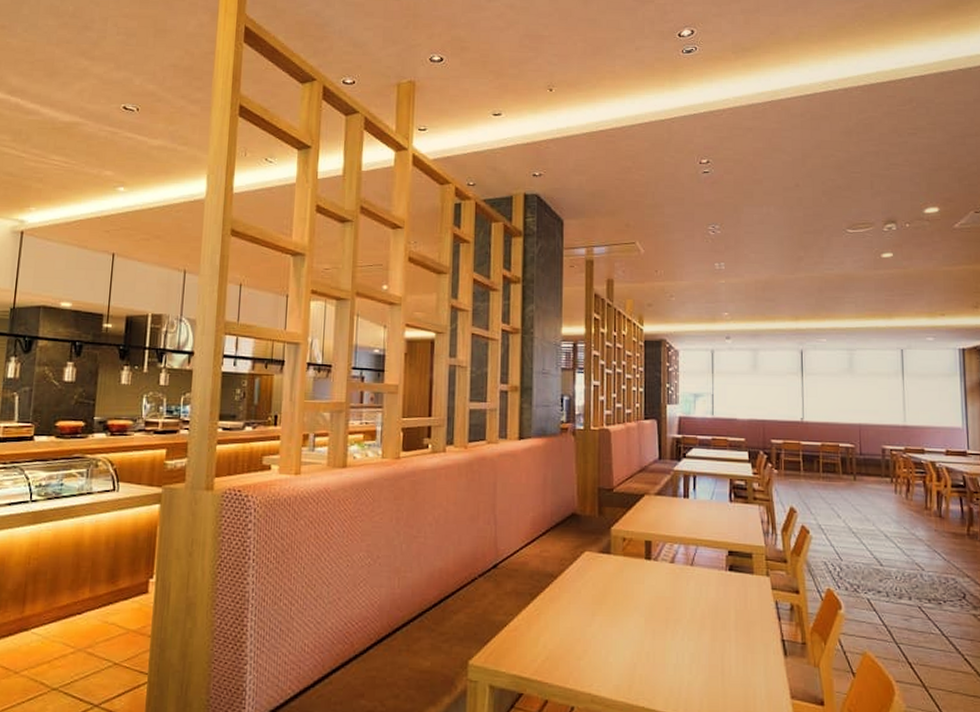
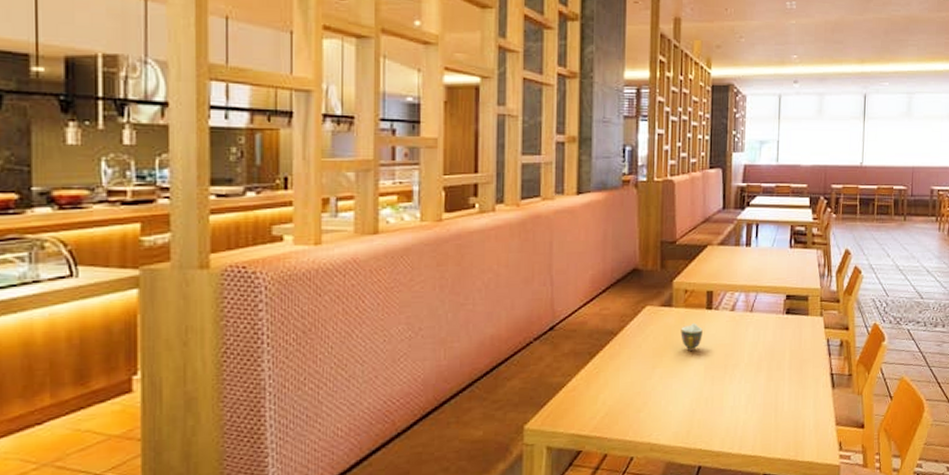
teacup: none [620,572,642,601] -> present [680,322,703,351]

